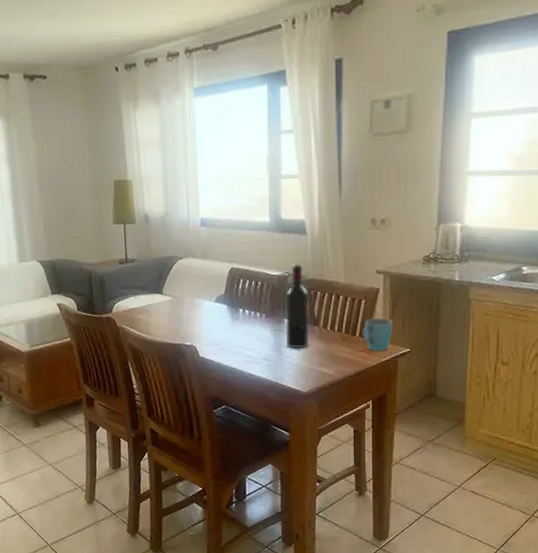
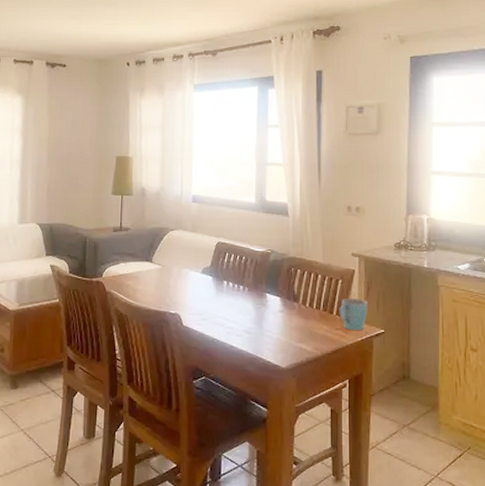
wine bottle: present [285,263,310,348] -> none [266,241,291,323]

